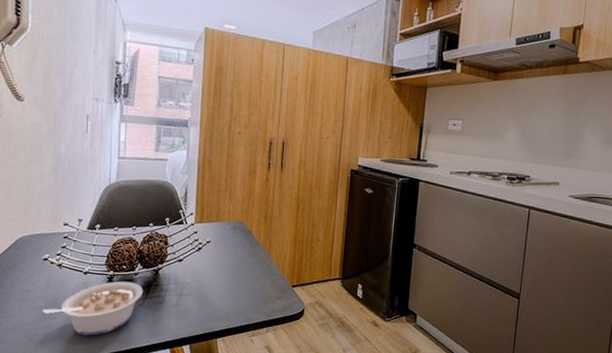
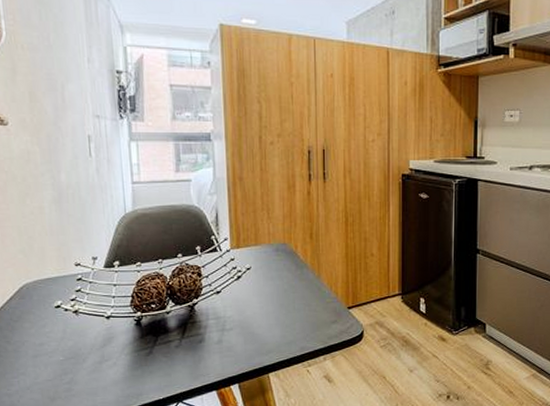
legume: present [42,281,143,336] -> none [61,322,178,387]

